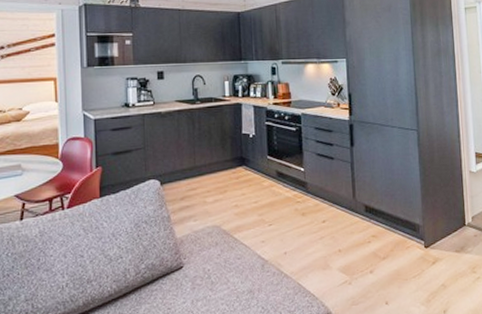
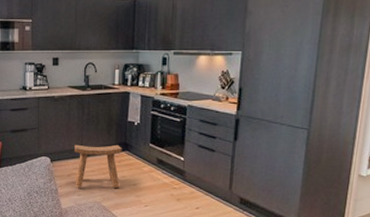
stool: none [186,160,240,212] -> present [74,144,122,188]

